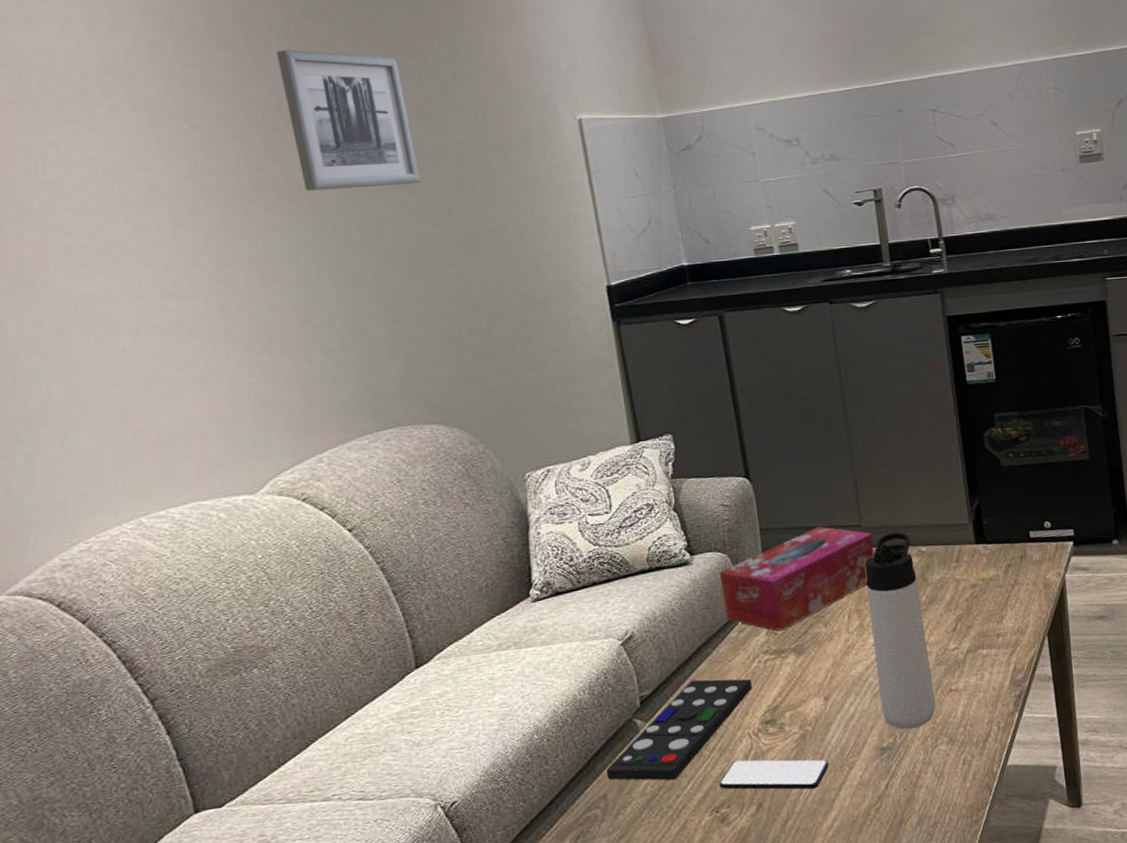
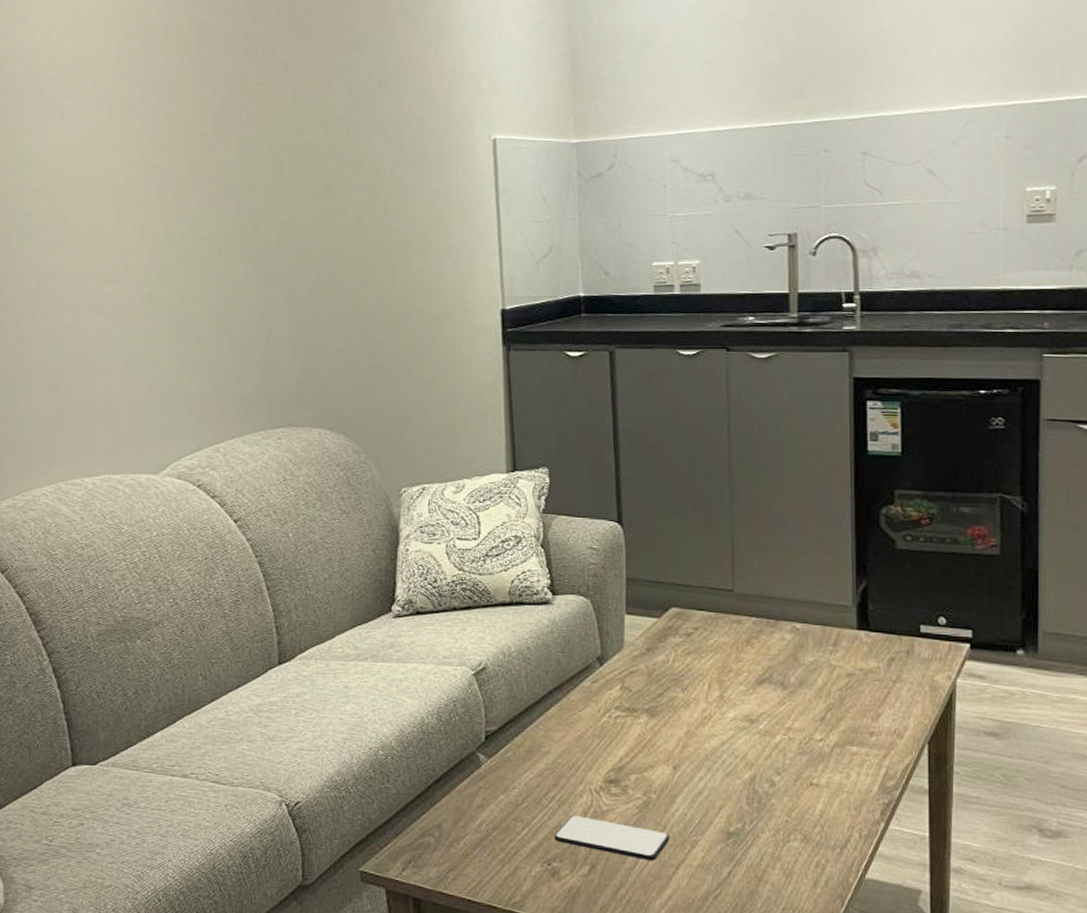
wall art: present [276,49,421,191] -> none [223,55,338,192]
remote control: present [606,679,752,781] -> none [444,723,599,823]
tissue box: present [719,526,875,631] -> none [579,585,745,689]
thermos bottle: present [864,532,936,729] -> none [731,603,793,817]

